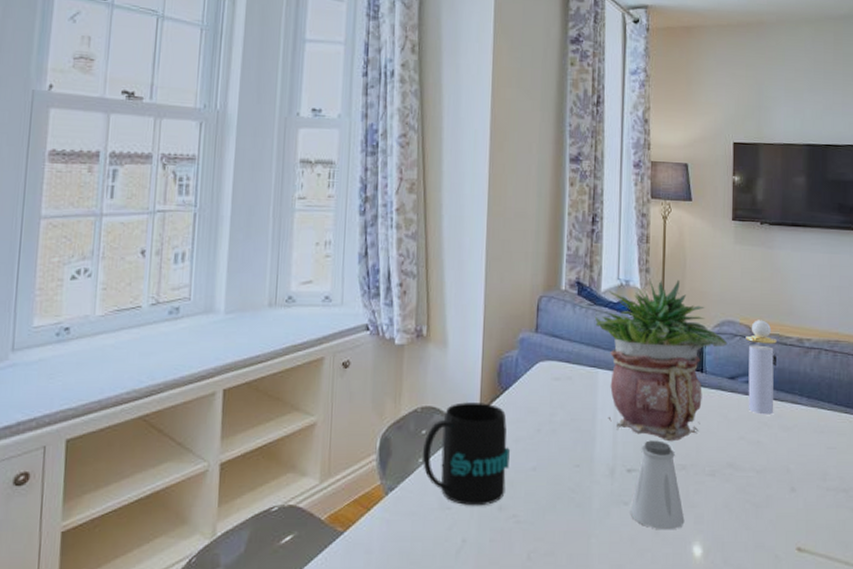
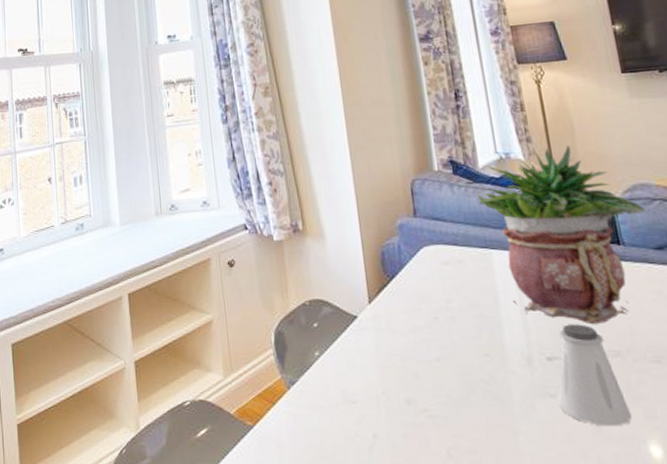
mug: present [422,402,510,506] -> none [317,292,411,400]

